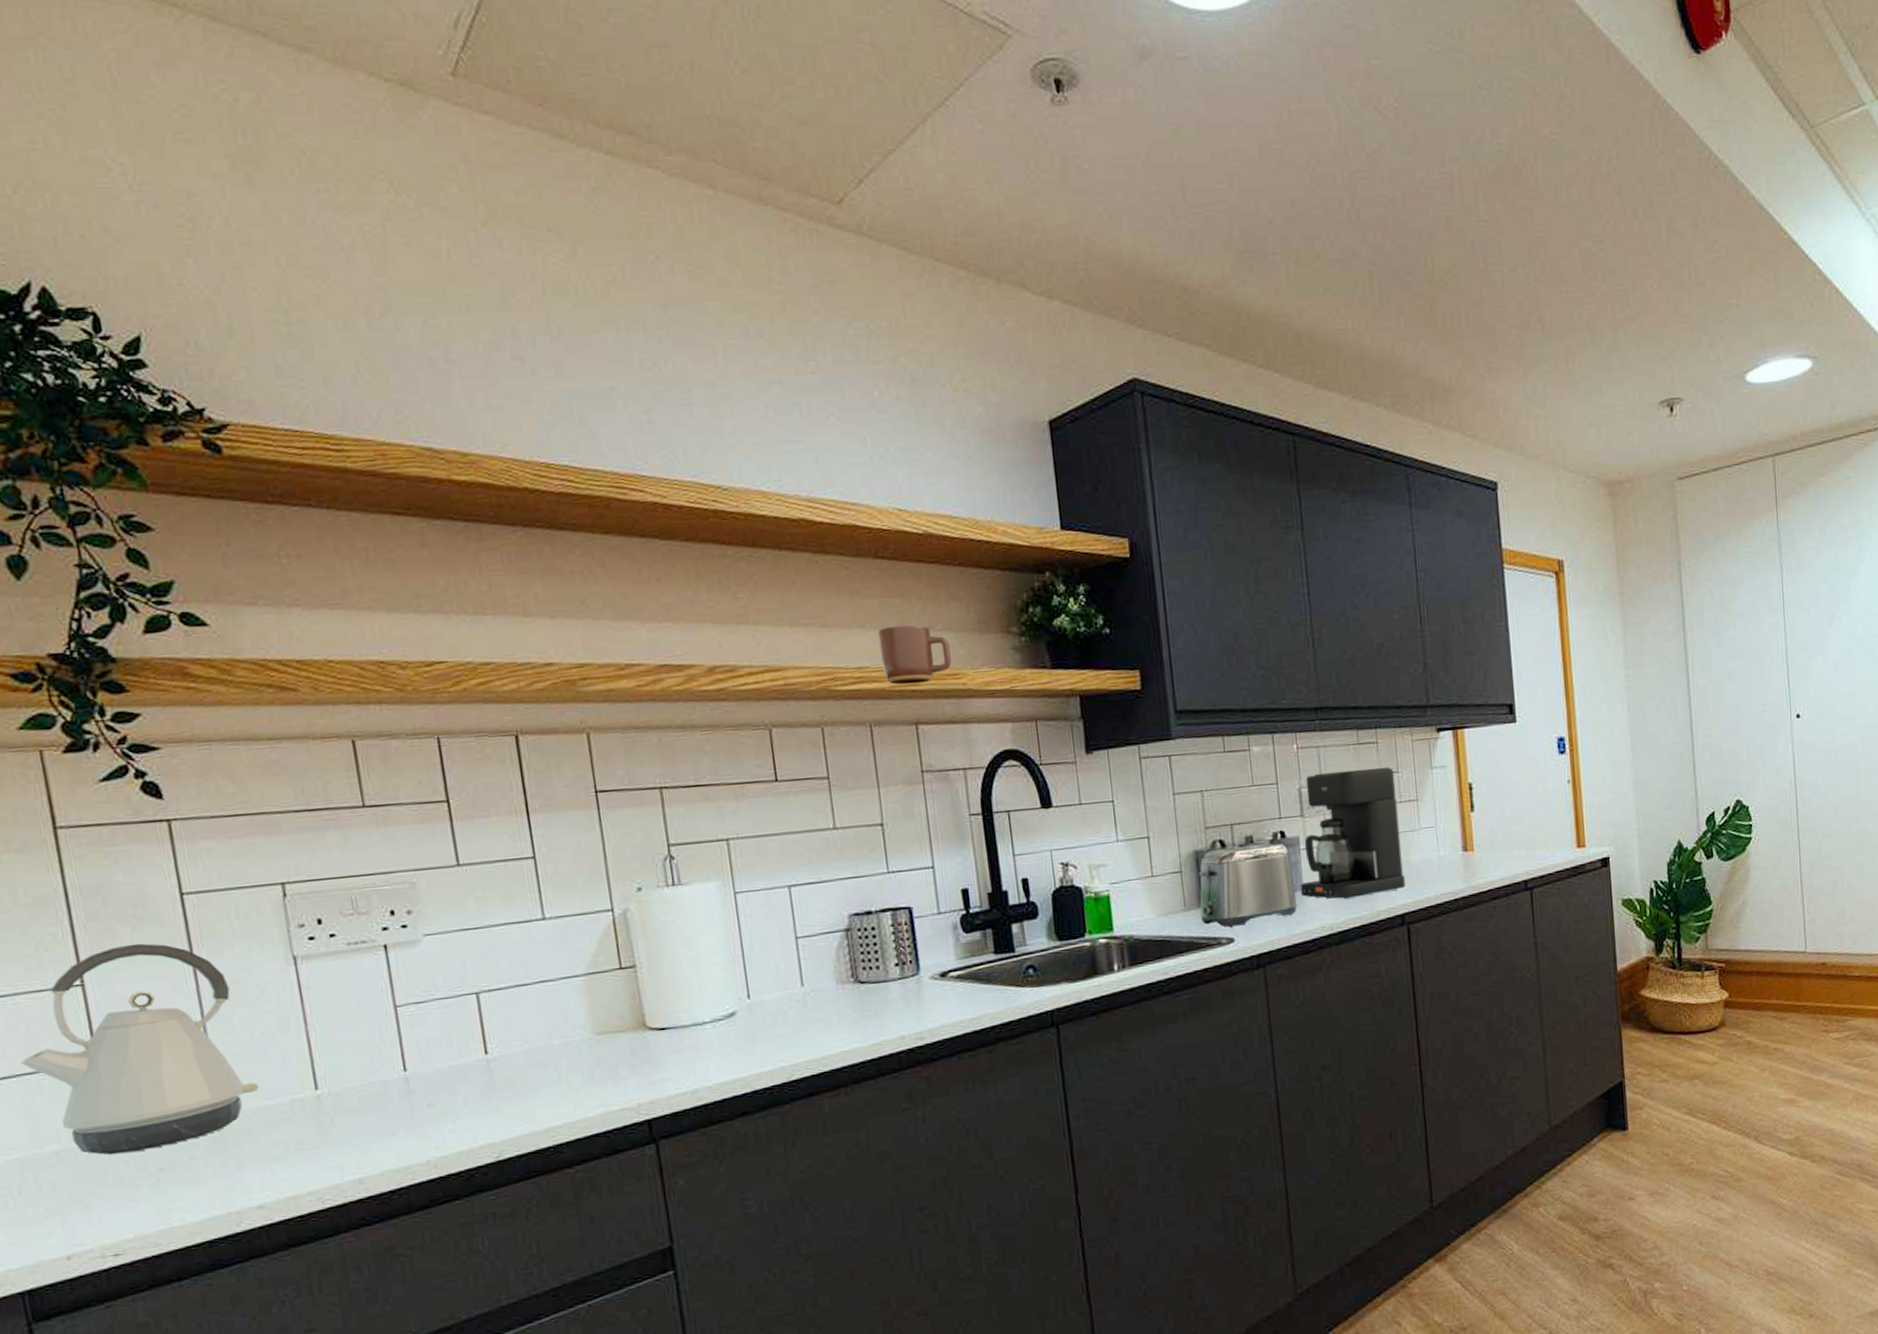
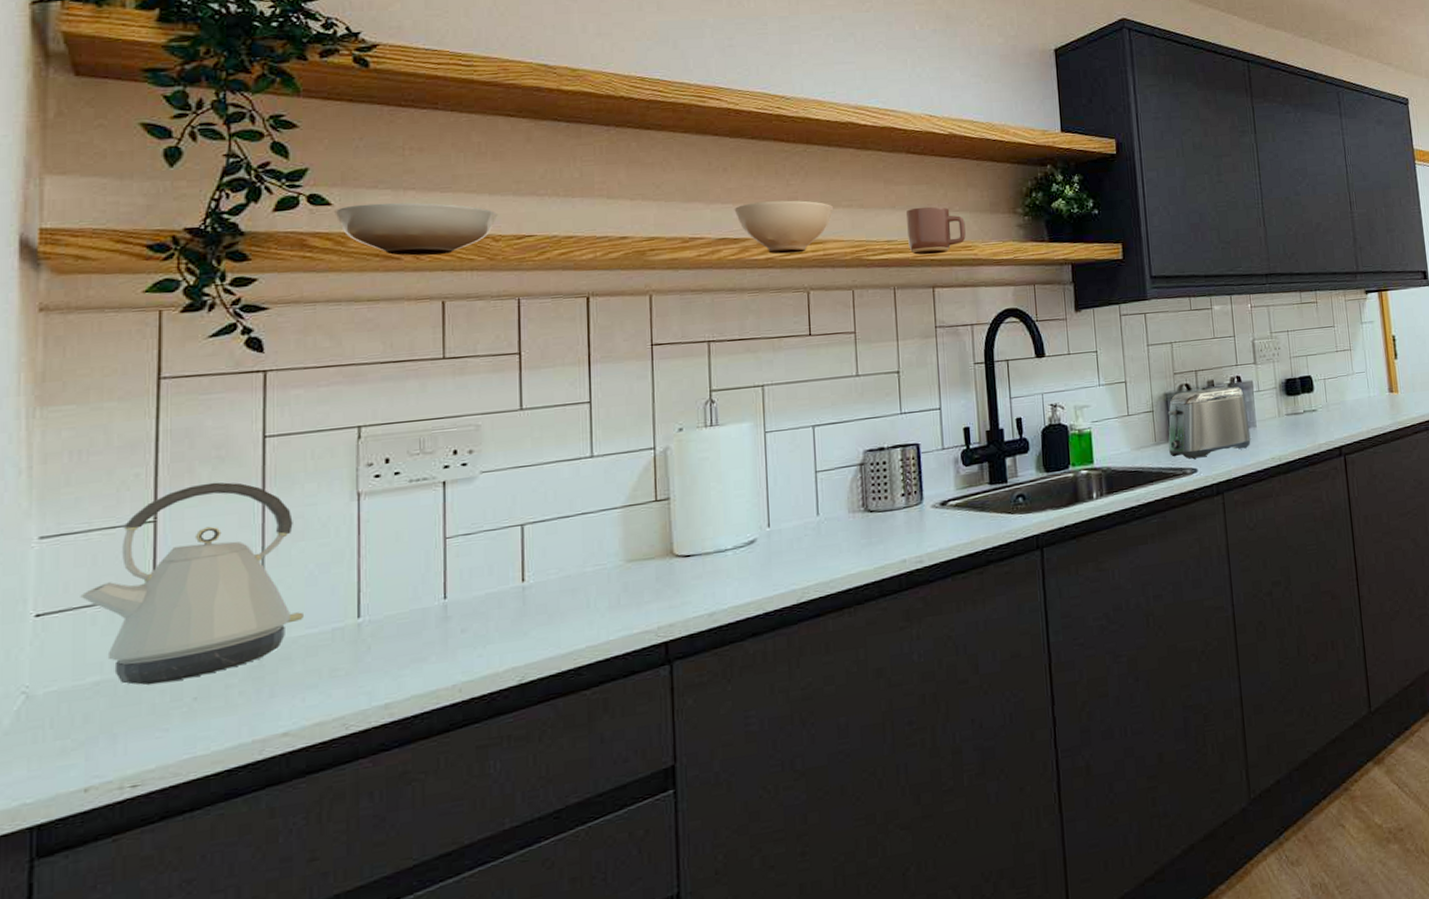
bowl: none [213,622,400,687] -> present [335,202,498,256]
bowl: none [674,617,792,684] -> present [734,200,834,255]
coffee maker: present [1301,766,1406,900] -> none [1254,322,1342,435]

